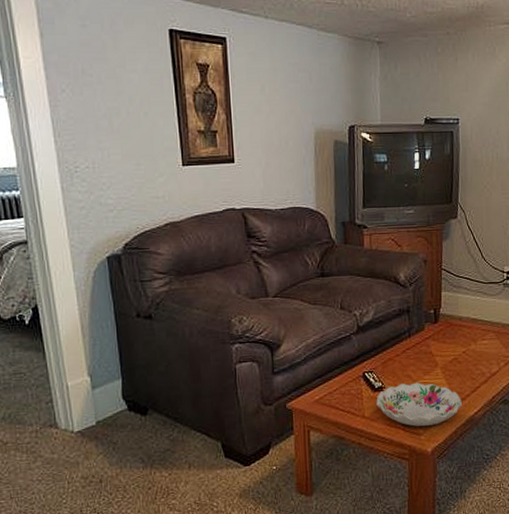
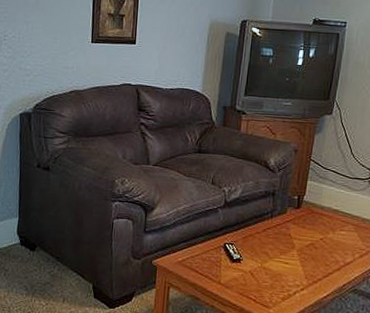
decorative bowl: present [376,382,463,427] -> none [232,259,314,301]

